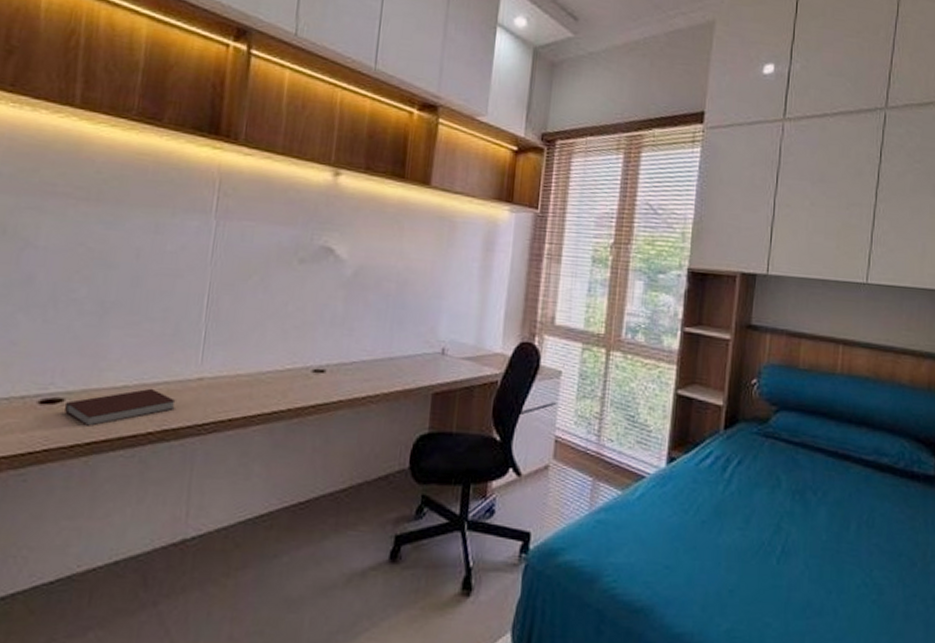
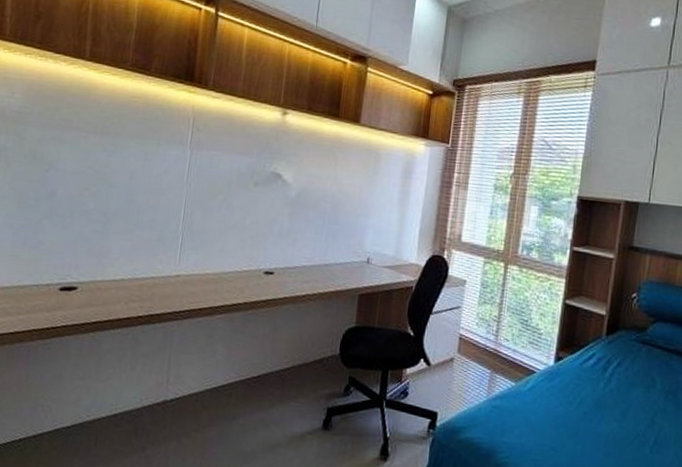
notebook: present [65,388,176,426] -> none [78,281,160,309]

